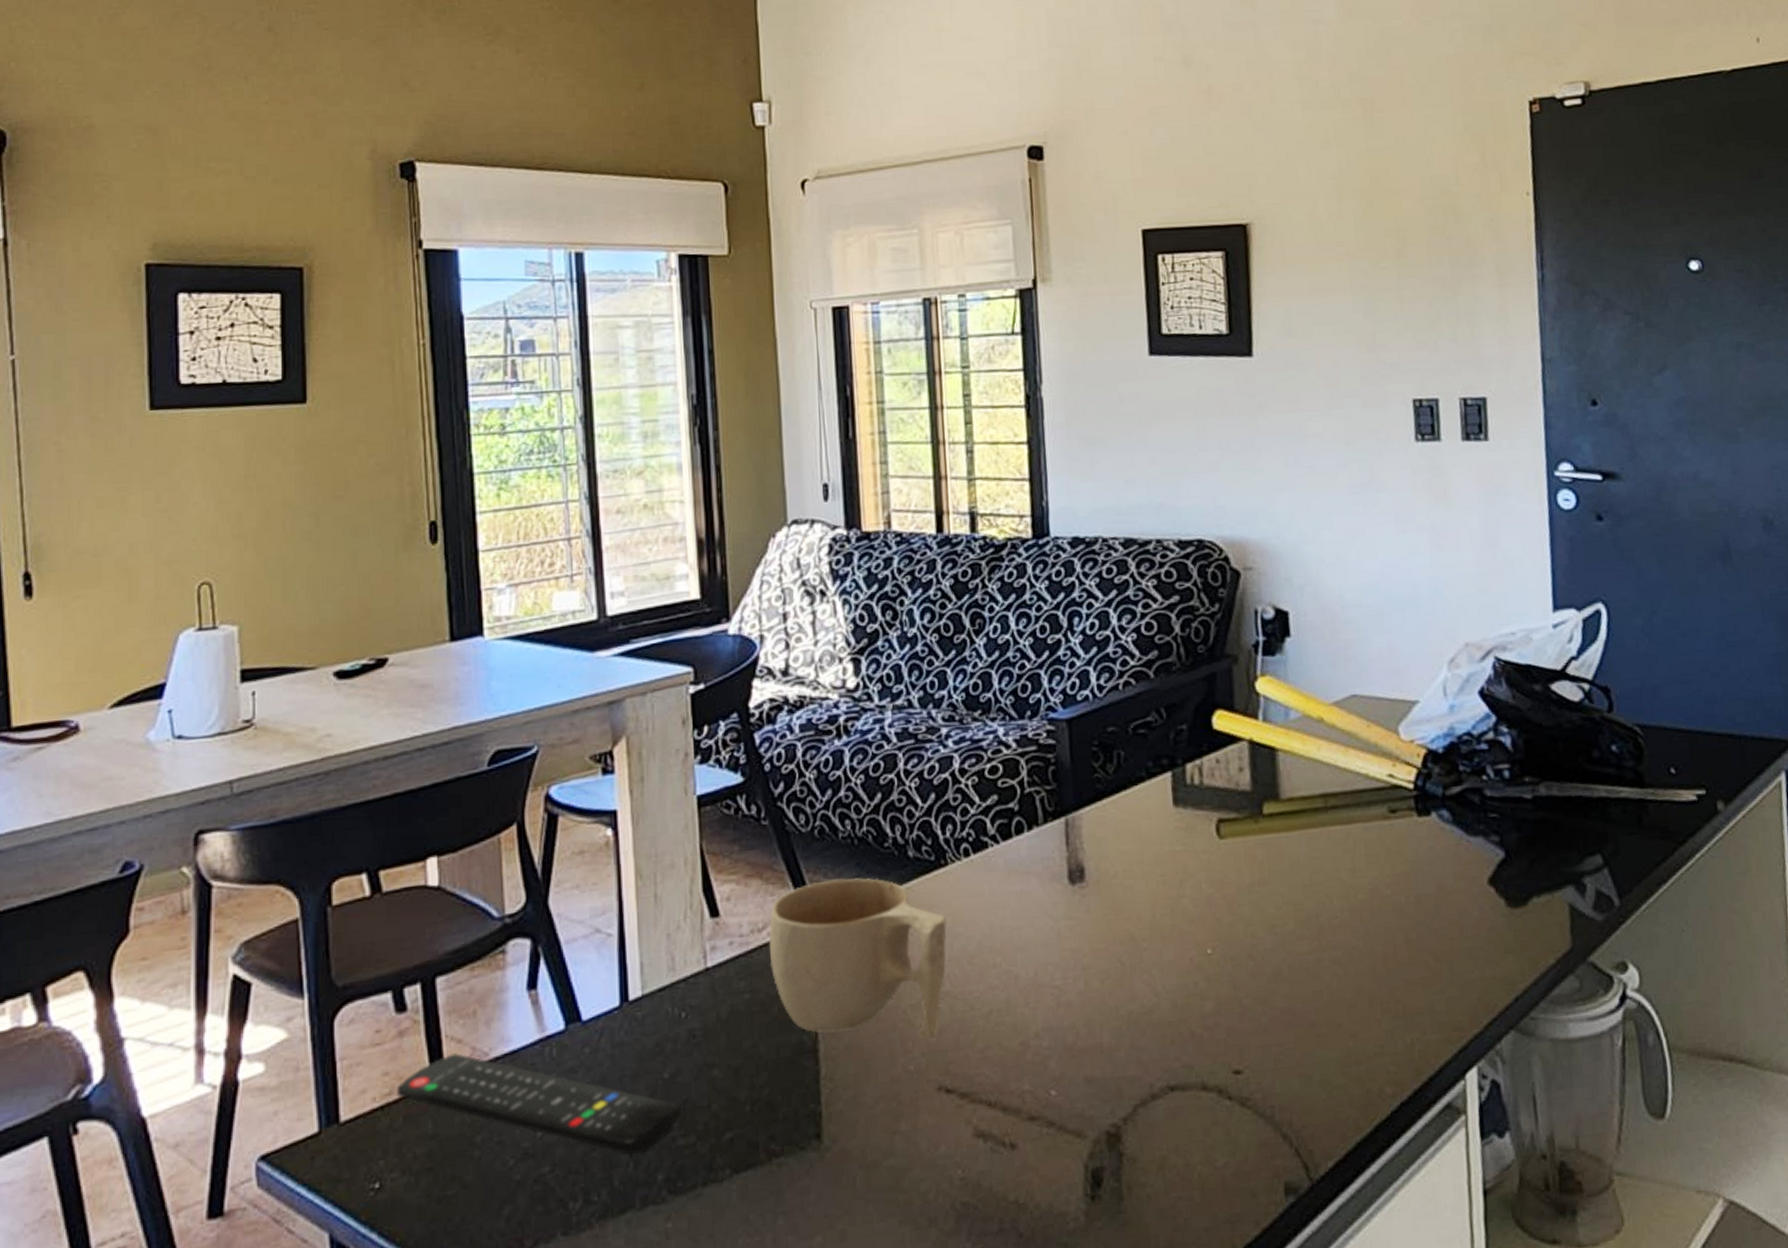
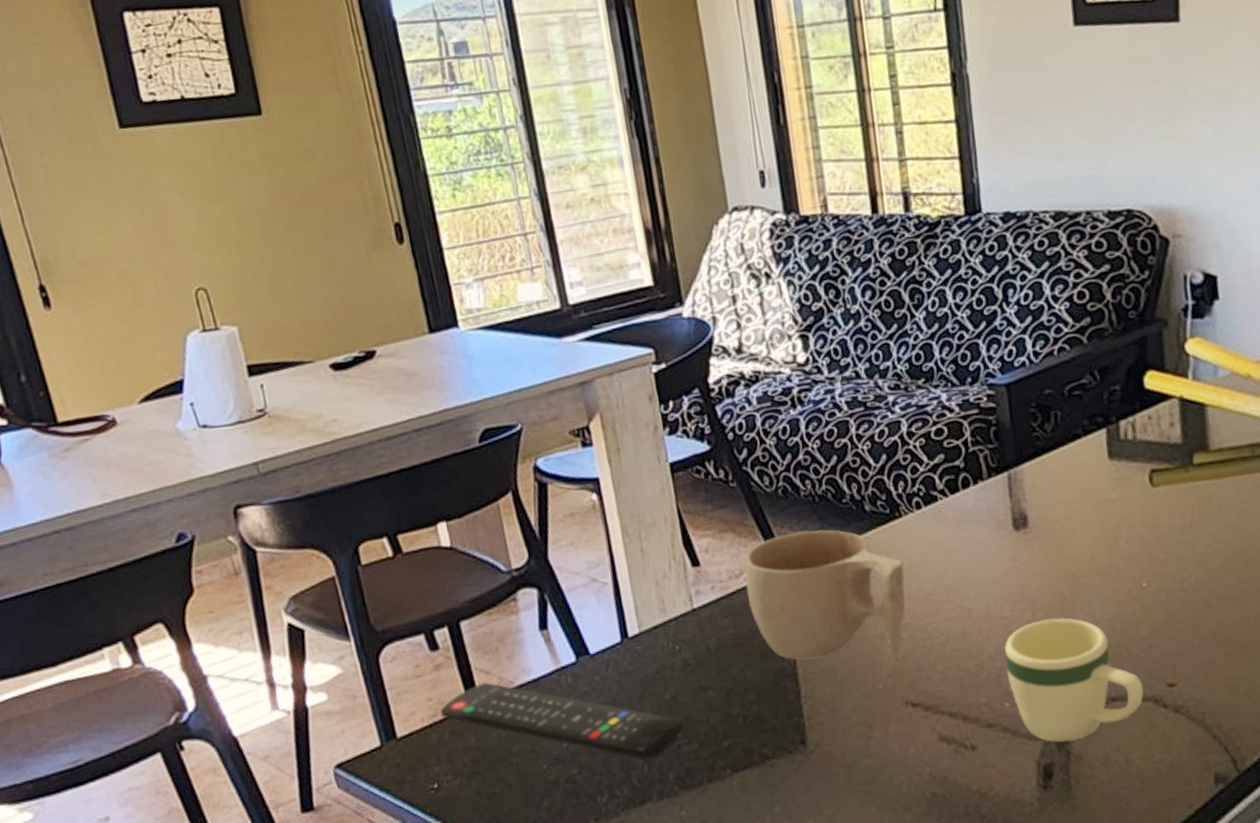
mug: none [1053,988,1207,1141] -> present [1005,618,1144,742]

